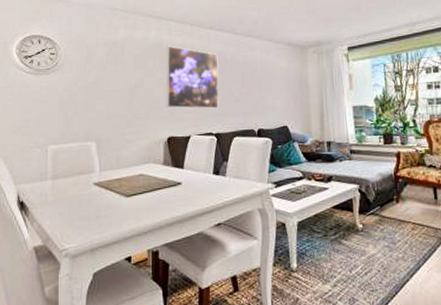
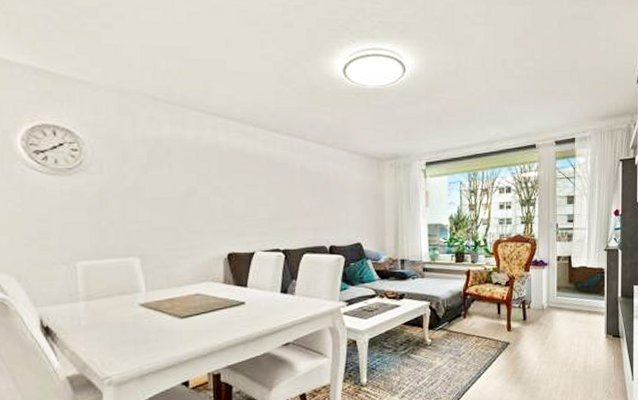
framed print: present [166,45,219,109] -> none [223,148,287,223]

